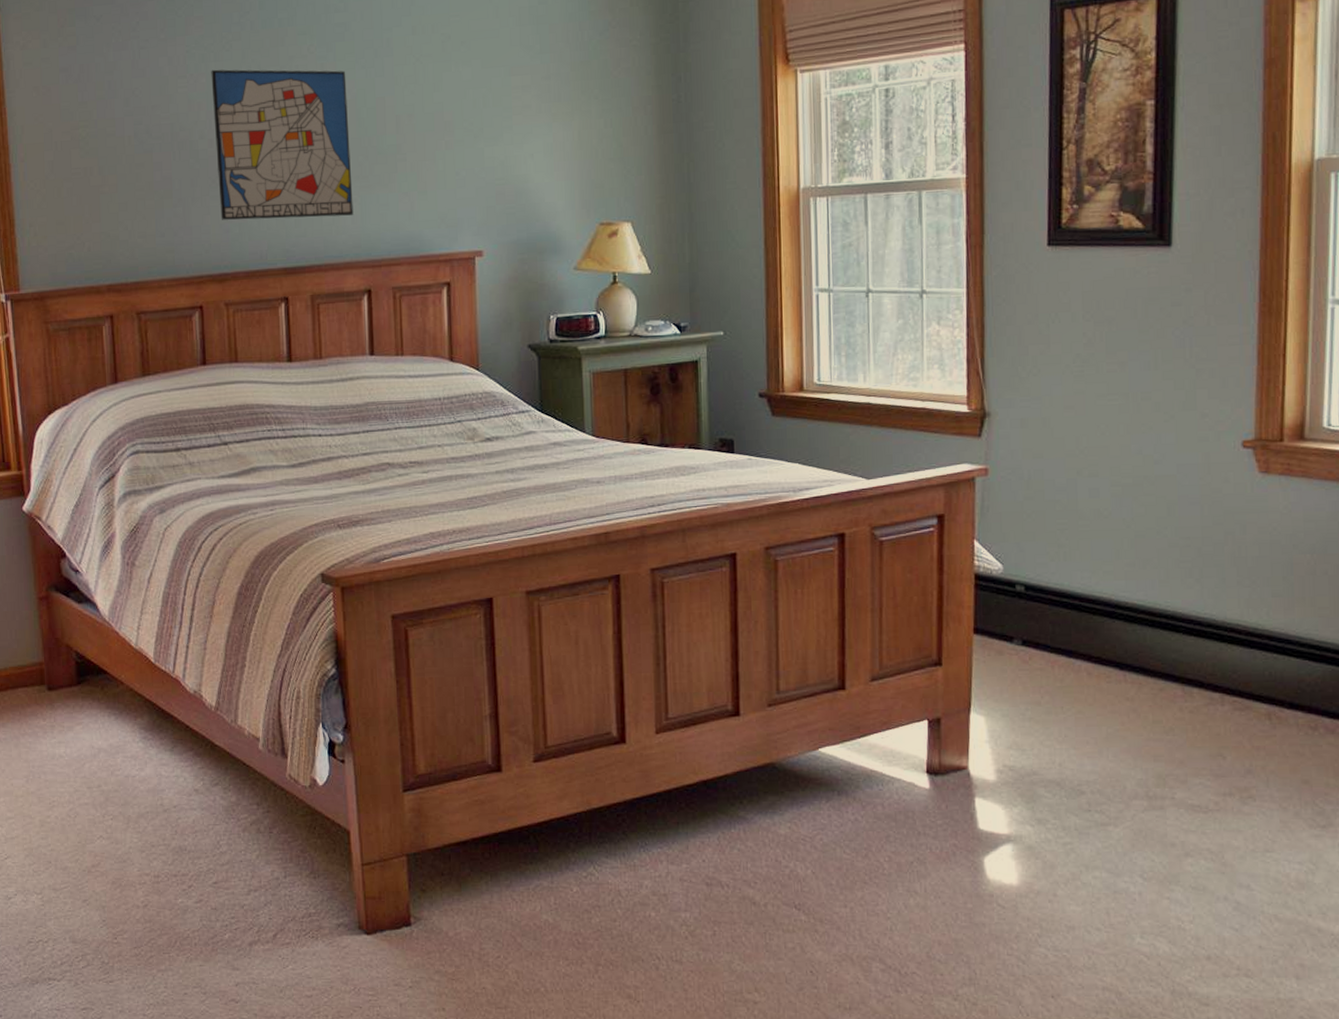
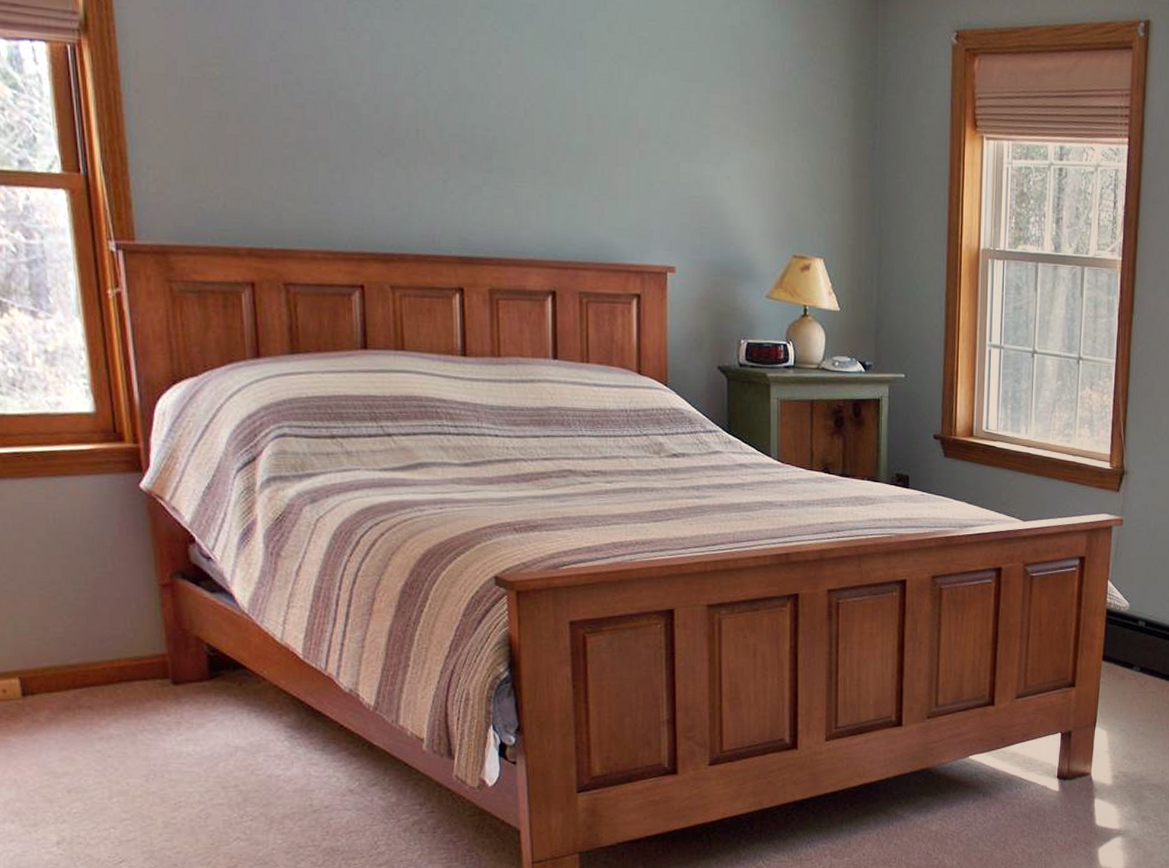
wall art: present [211,69,353,220] -> none [377,27,538,211]

